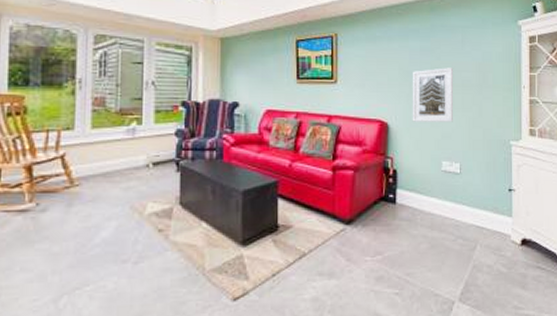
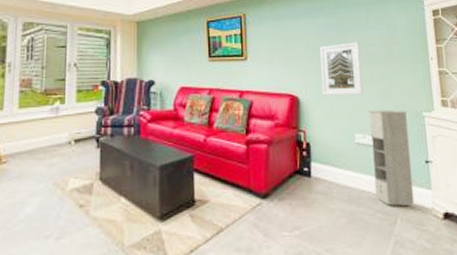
cabinet: none [457,138,495,232] -> present [368,110,415,206]

